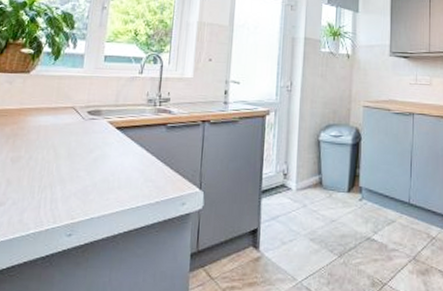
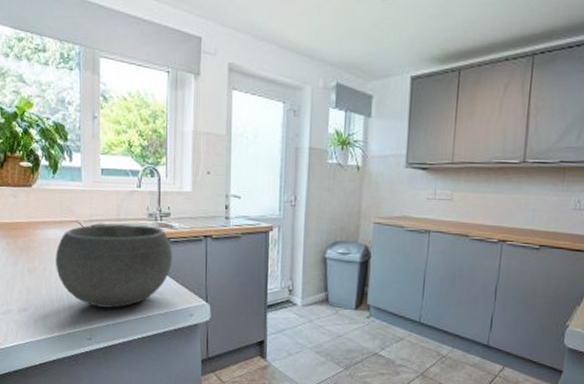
bowl: none [43,110,169,199] -> present [55,224,173,308]

